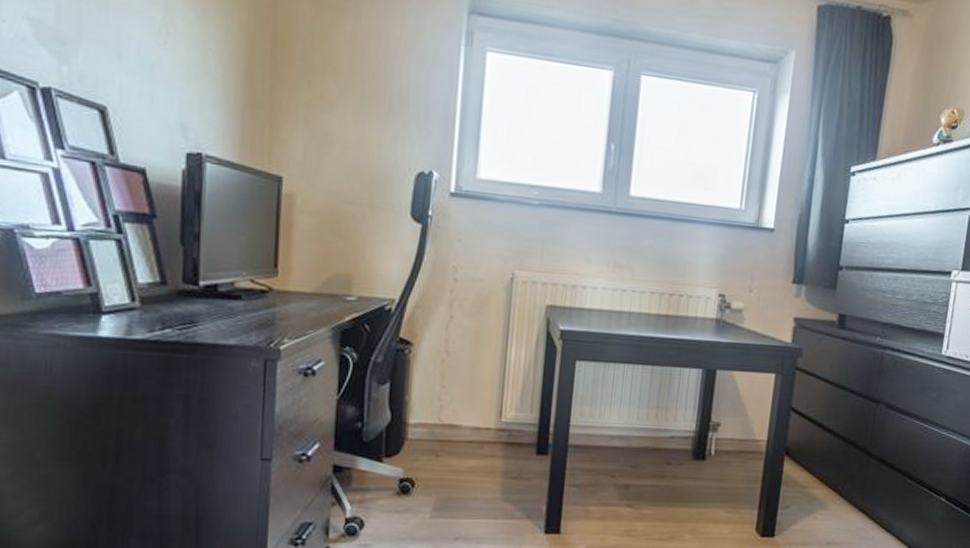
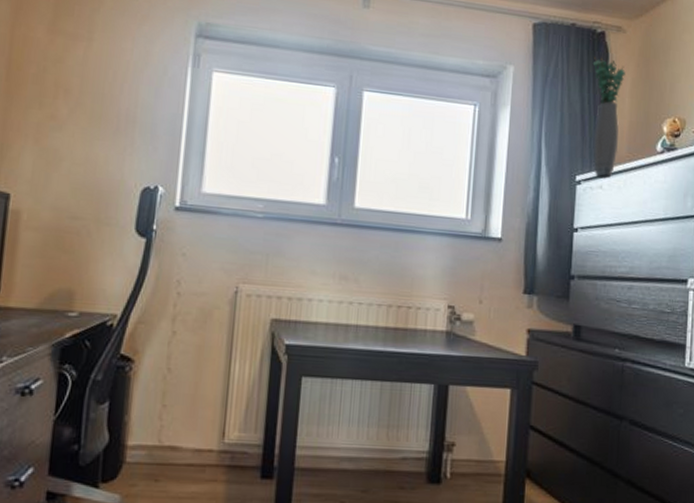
vase: none [869,42,908,171] -> present [592,56,625,179]

